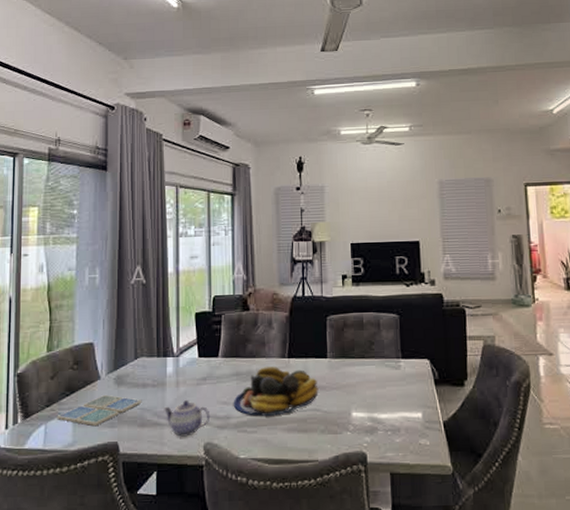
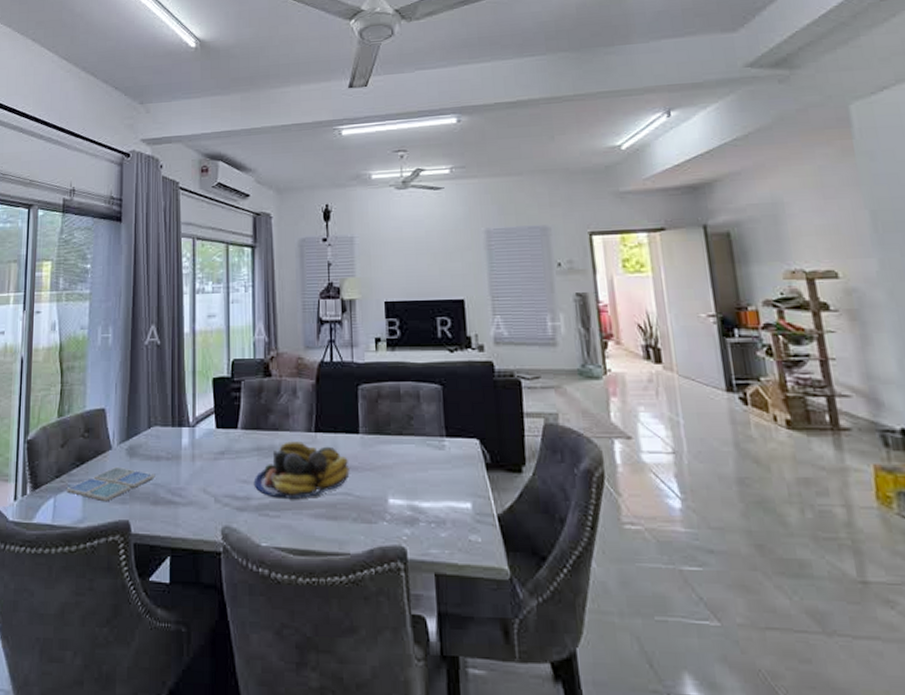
teapot: present [163,400,211,437] -> none [178,477,229,518]

